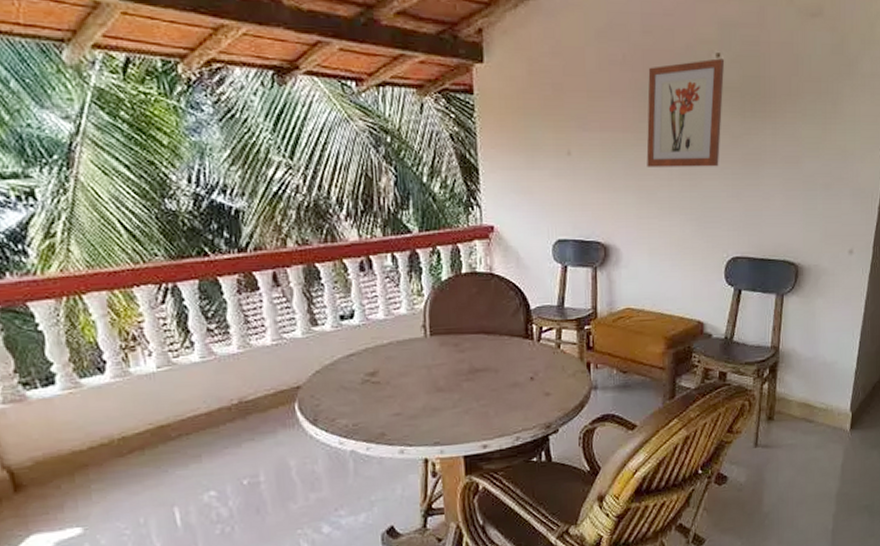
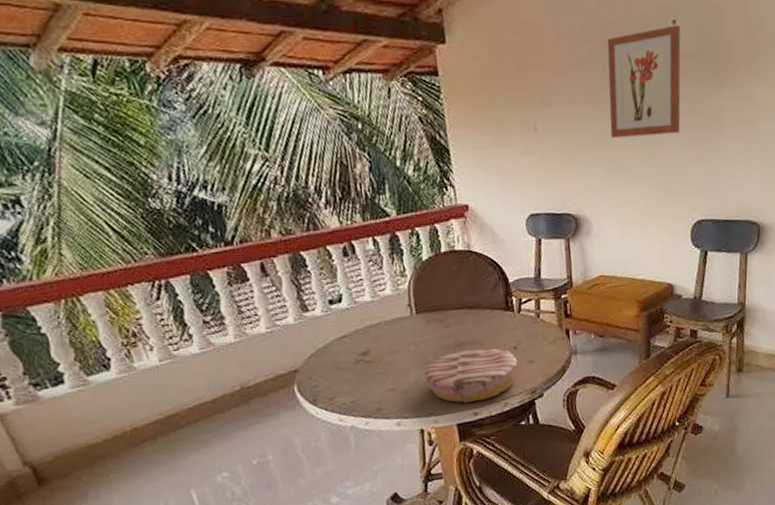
plate: none [433,376,533,435] -> present [423,347,518,404]

